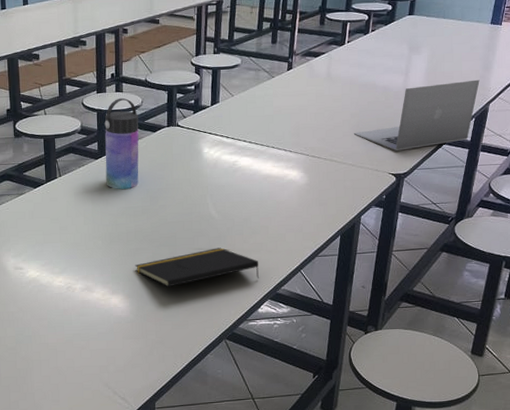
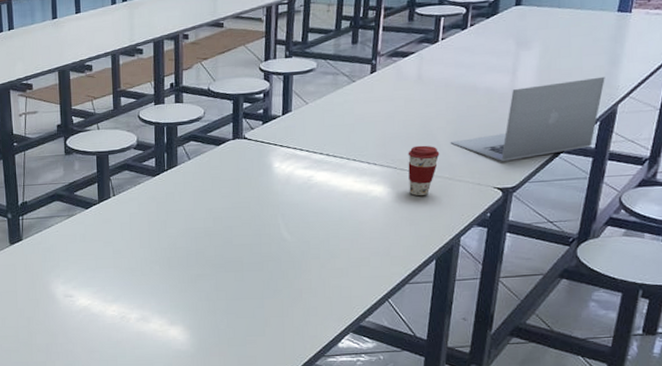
water bottle: present [104,97,139,190] -> none [163,109,201,210]
notepad: present [135,247,260,287] -> none [196,273,340,318]
coffee cup: none [318,135,345,180] -> present [408,145,440,197]

